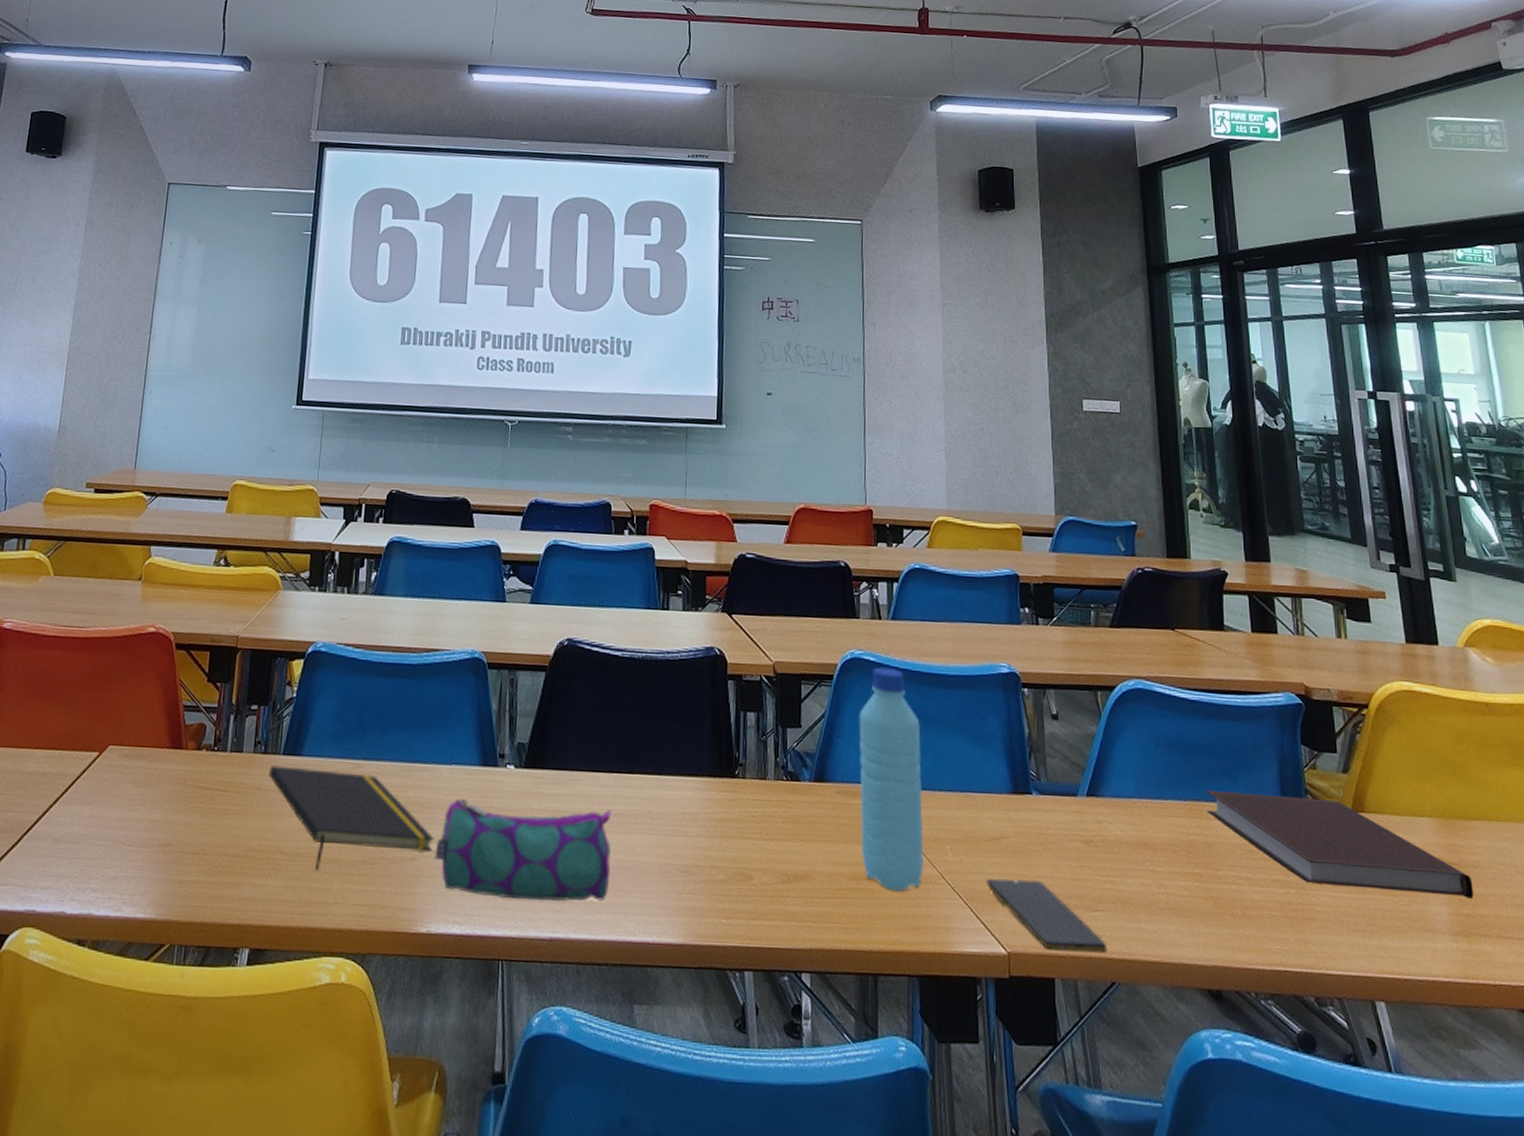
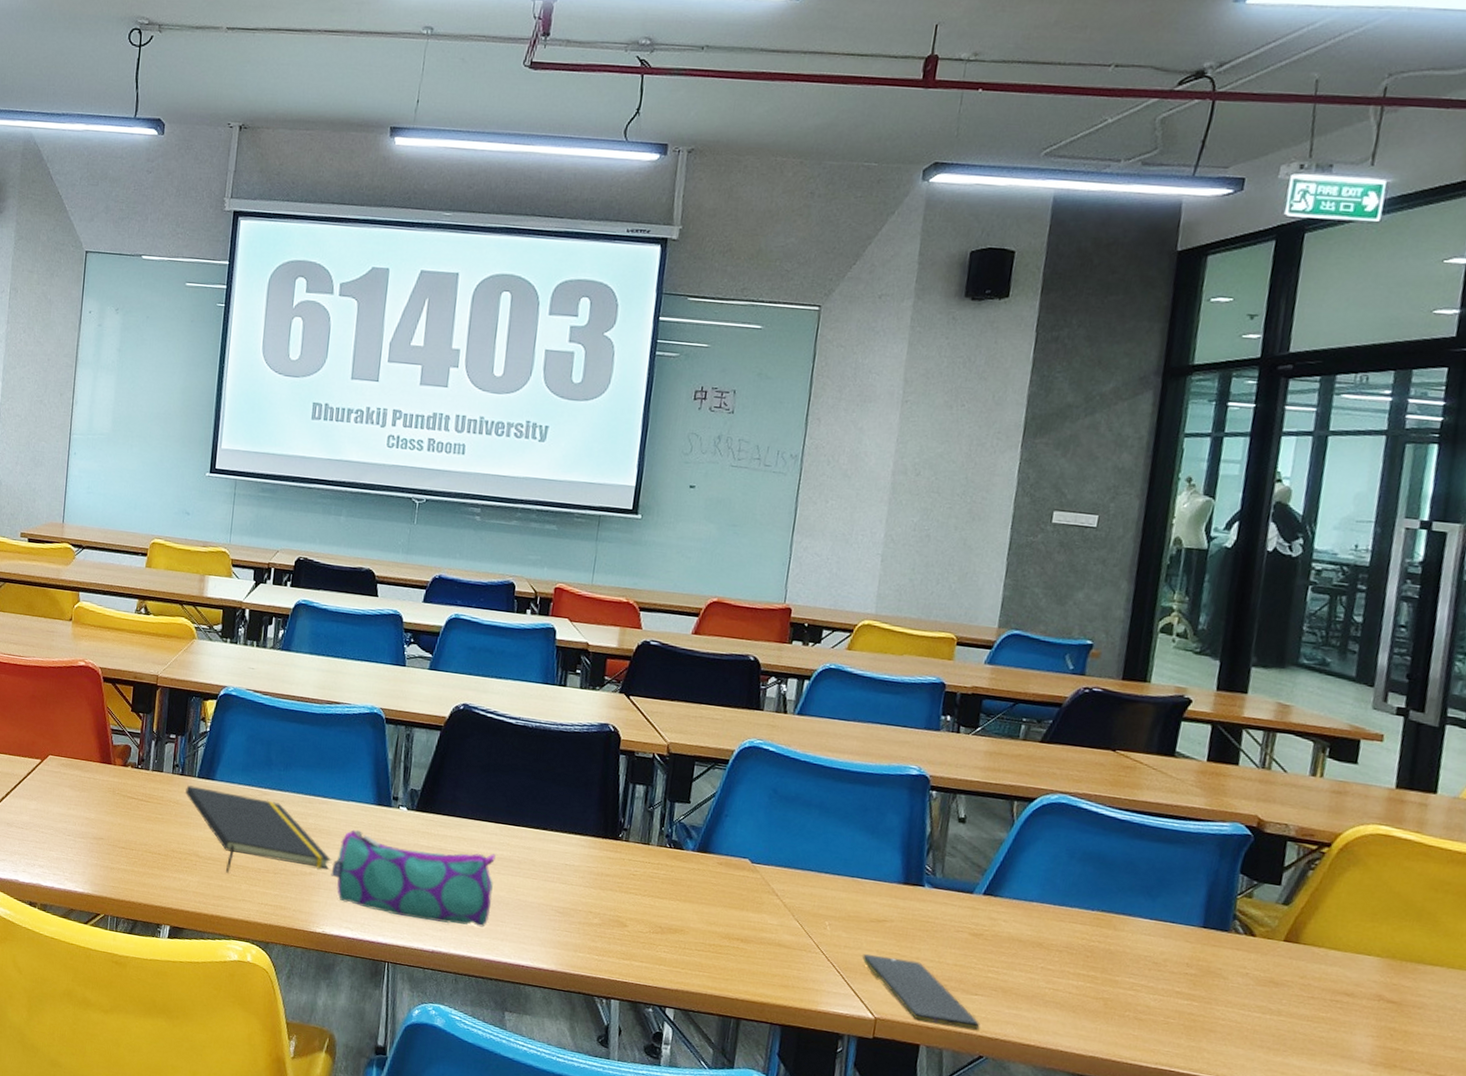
water bottle: present [858,667,924,892] -> none [737,757,815,954]
notebook: present [1205,789,1473,899] -> none [1114,903,1411,1036]

